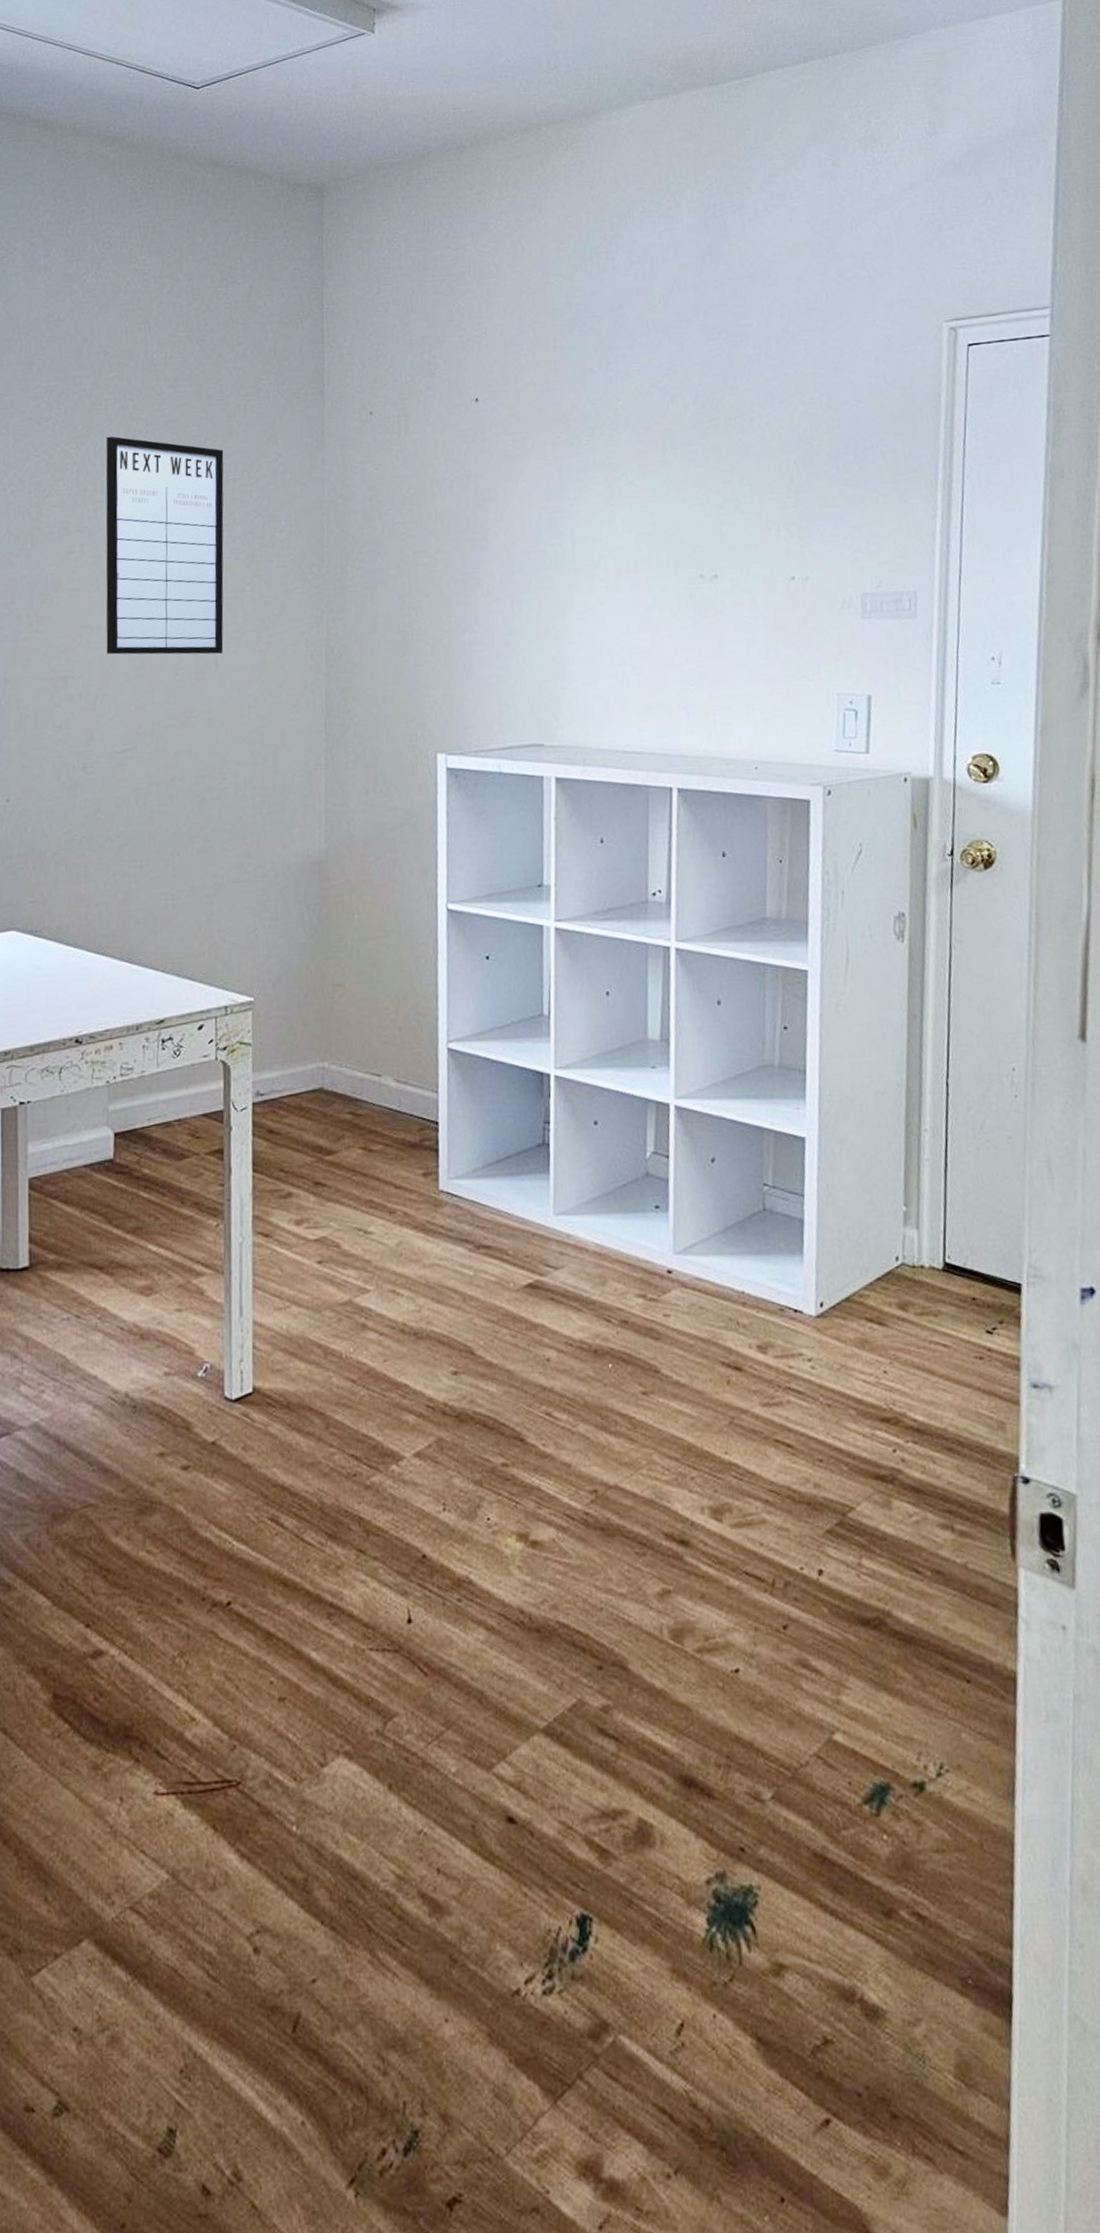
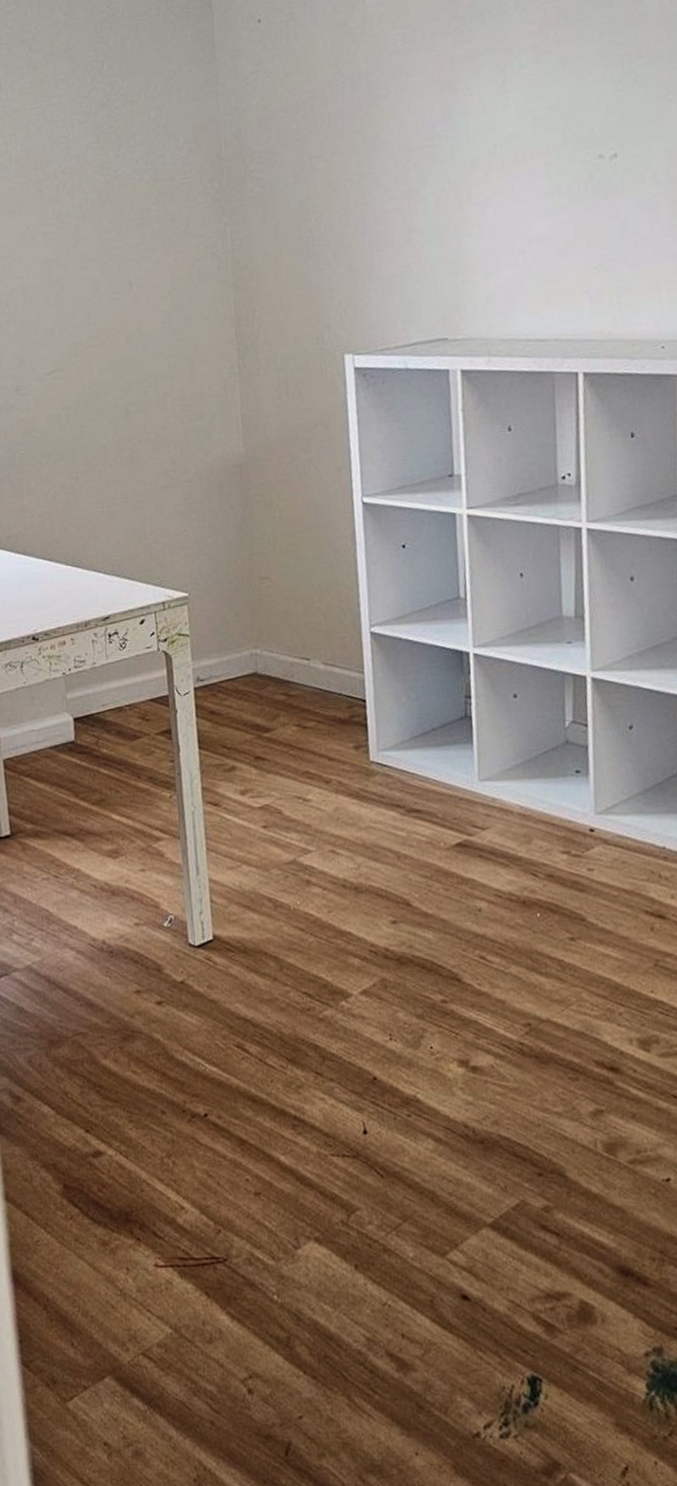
writing board: present [105,436,224,655] -> none [9,69,135,282]

